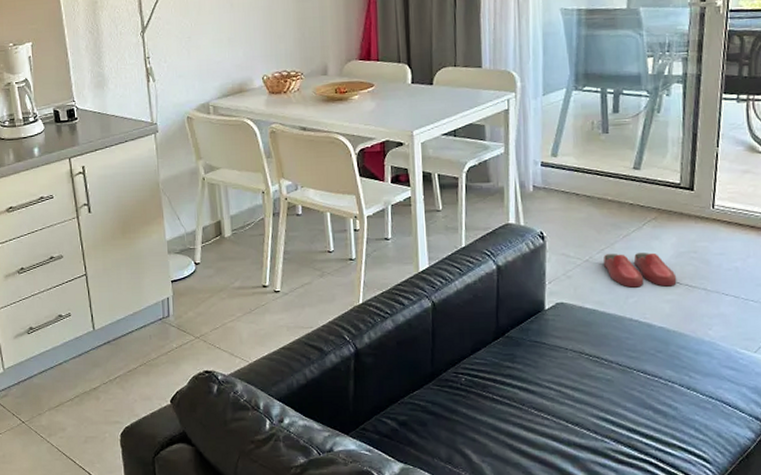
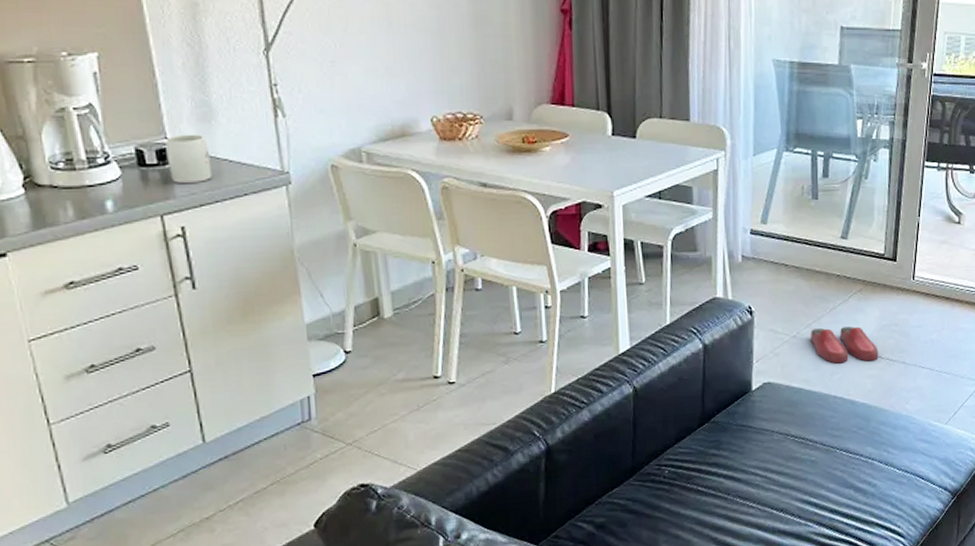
mug: none [73,97,104,135] -> present [165,134,212,184]

